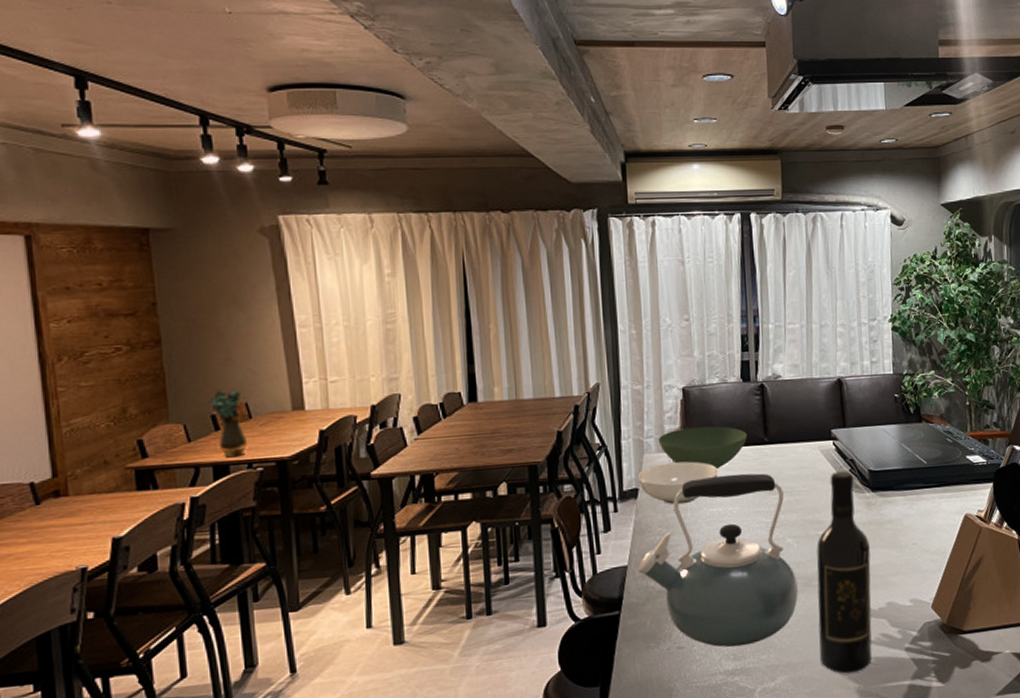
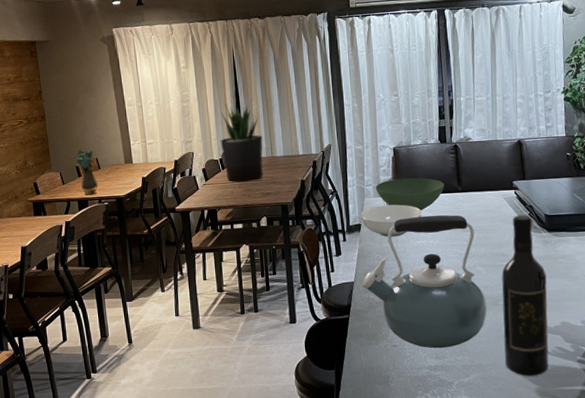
planter: none [441,327,504,436] -> present [220,104,263,183]

